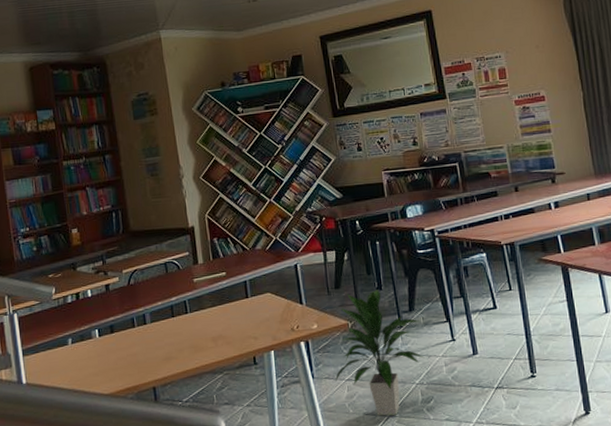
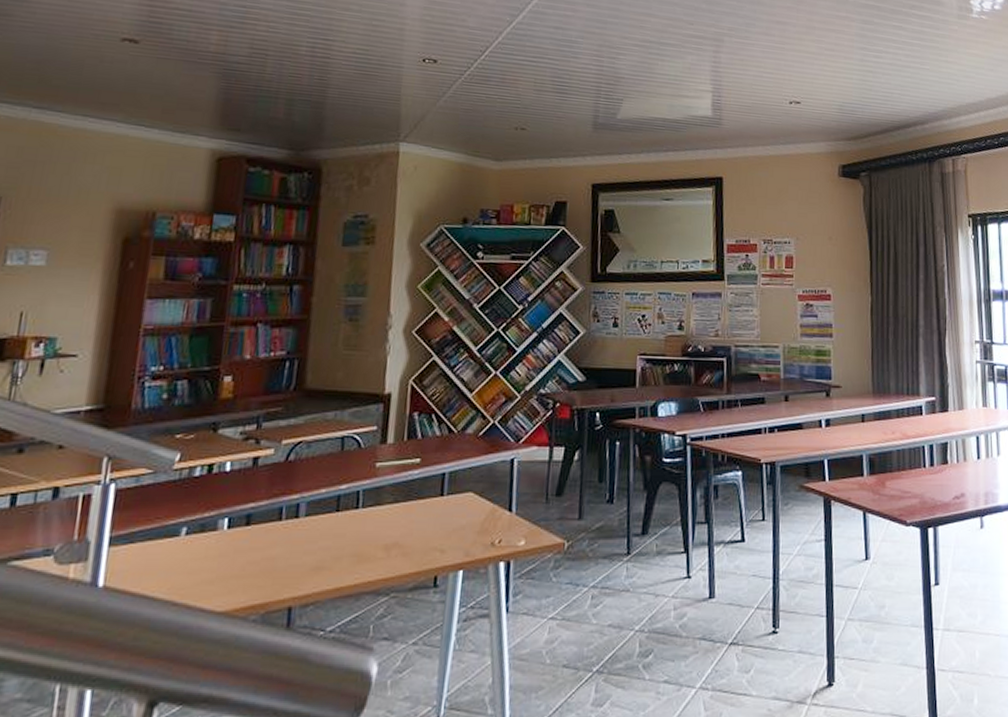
indoor plant: present [335,290,425,416] -> none [535,503,653,672]

